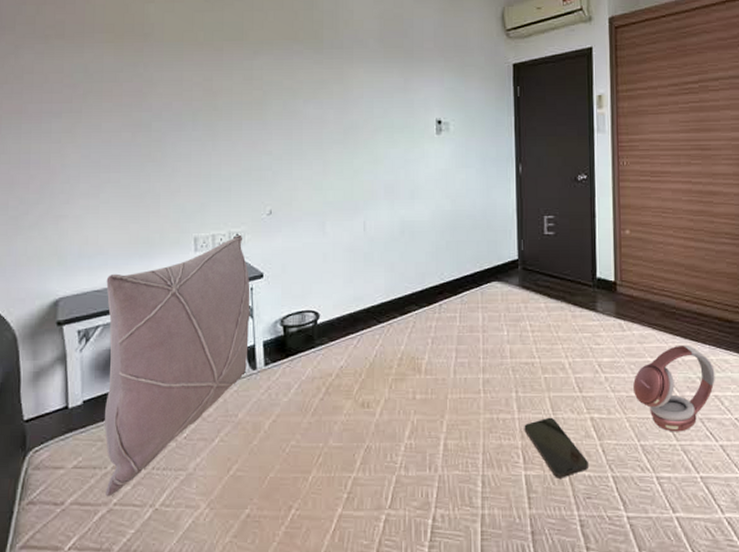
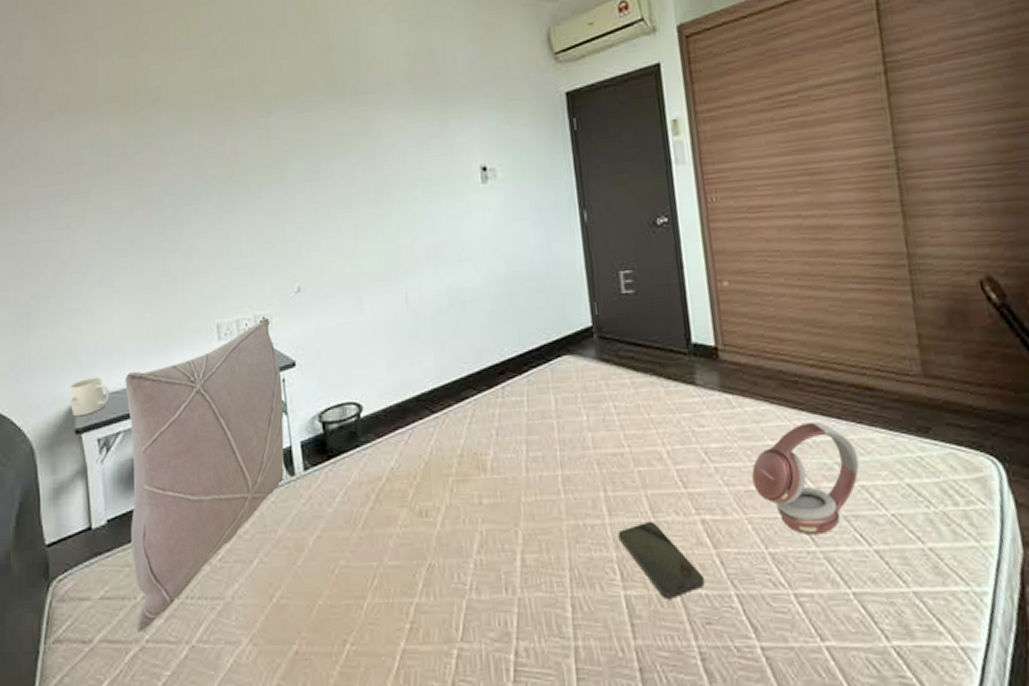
mug: none [52,276,92,311] -> present [69,376,110,417]

